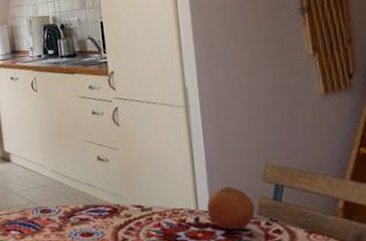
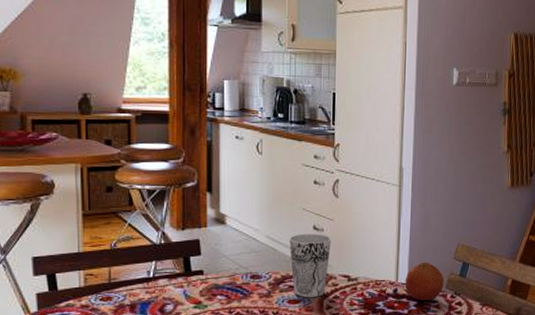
cup: none [74,164,119,231] -> present [289,234,331,298]

